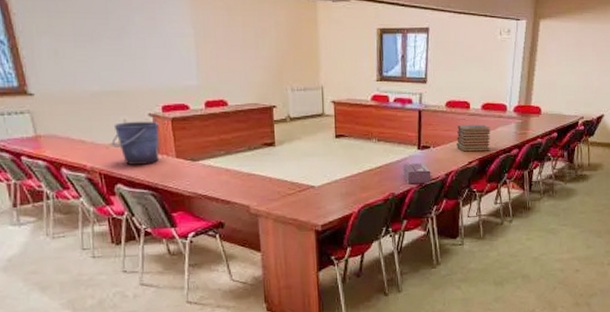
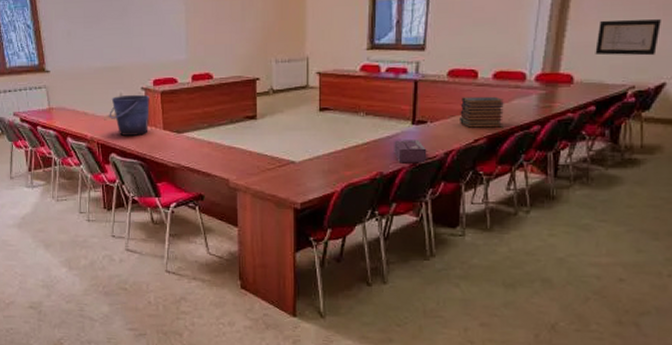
wall art: none [556,63,600,93] -> present [595,19,661,56]

